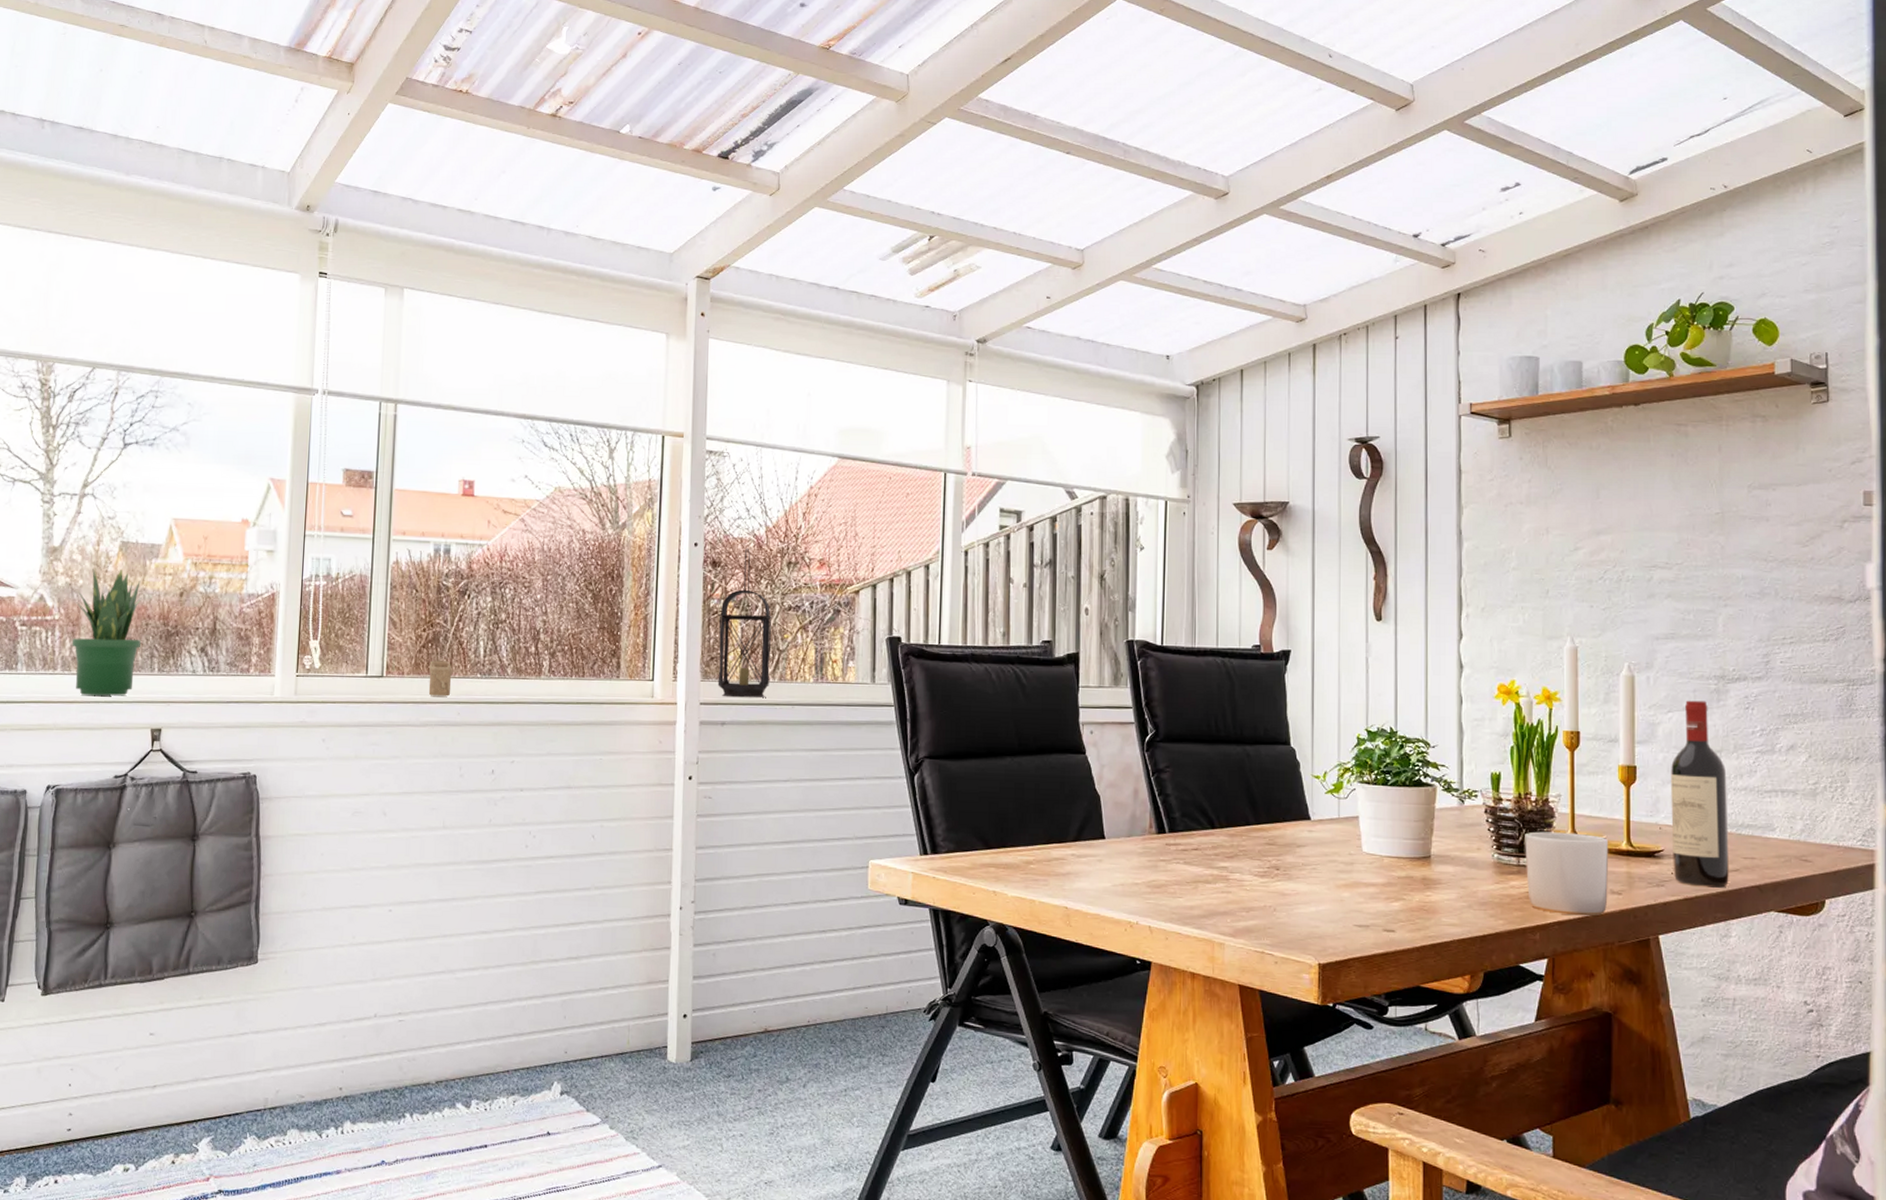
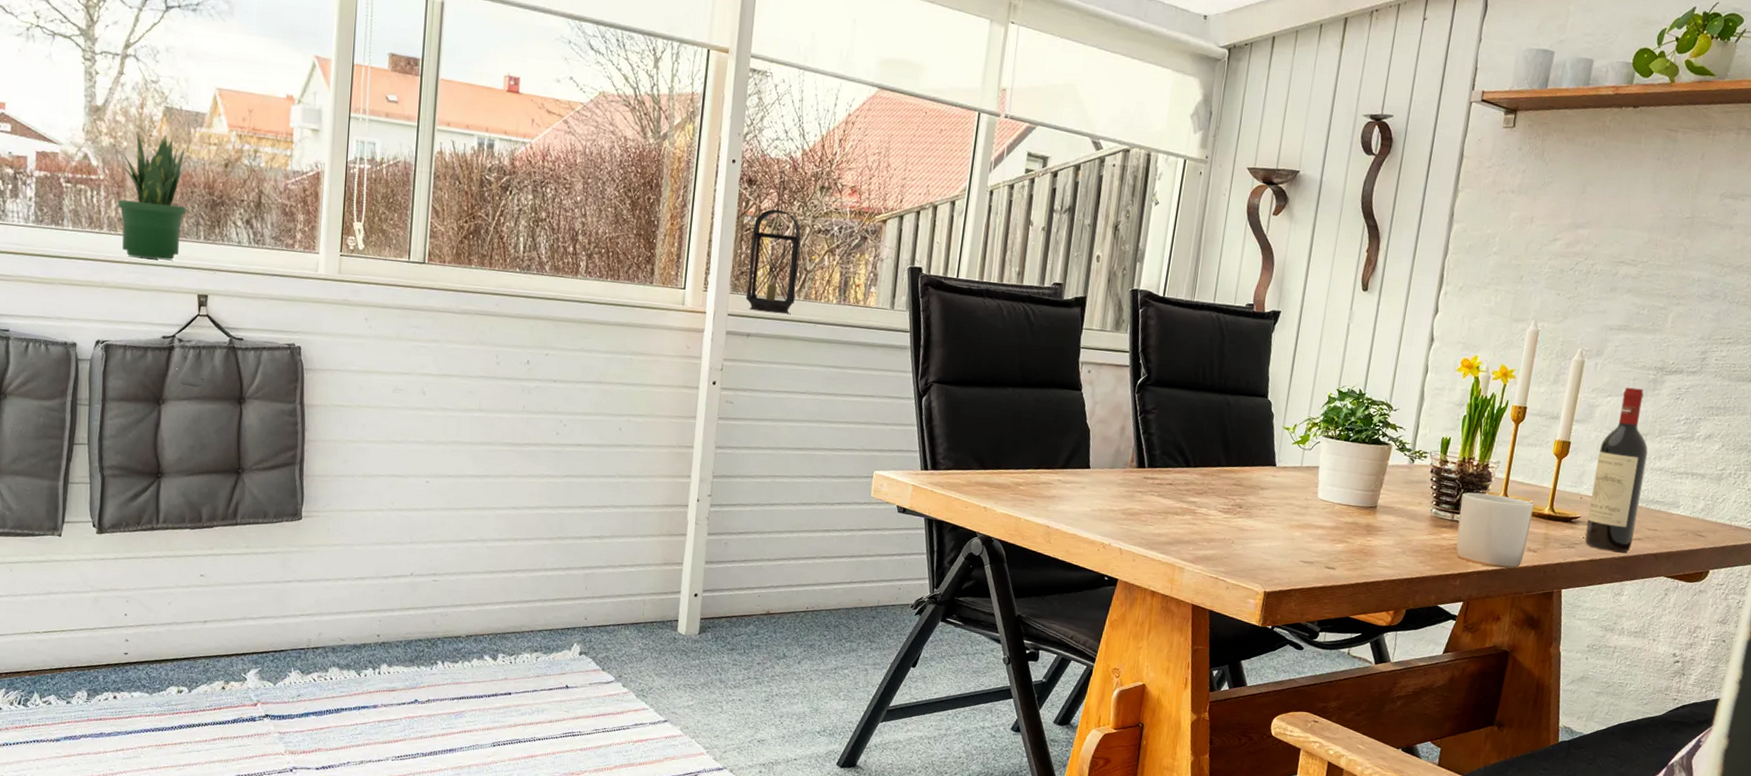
candle: present [428,660,453,697] -> none [468,252,493,288]

